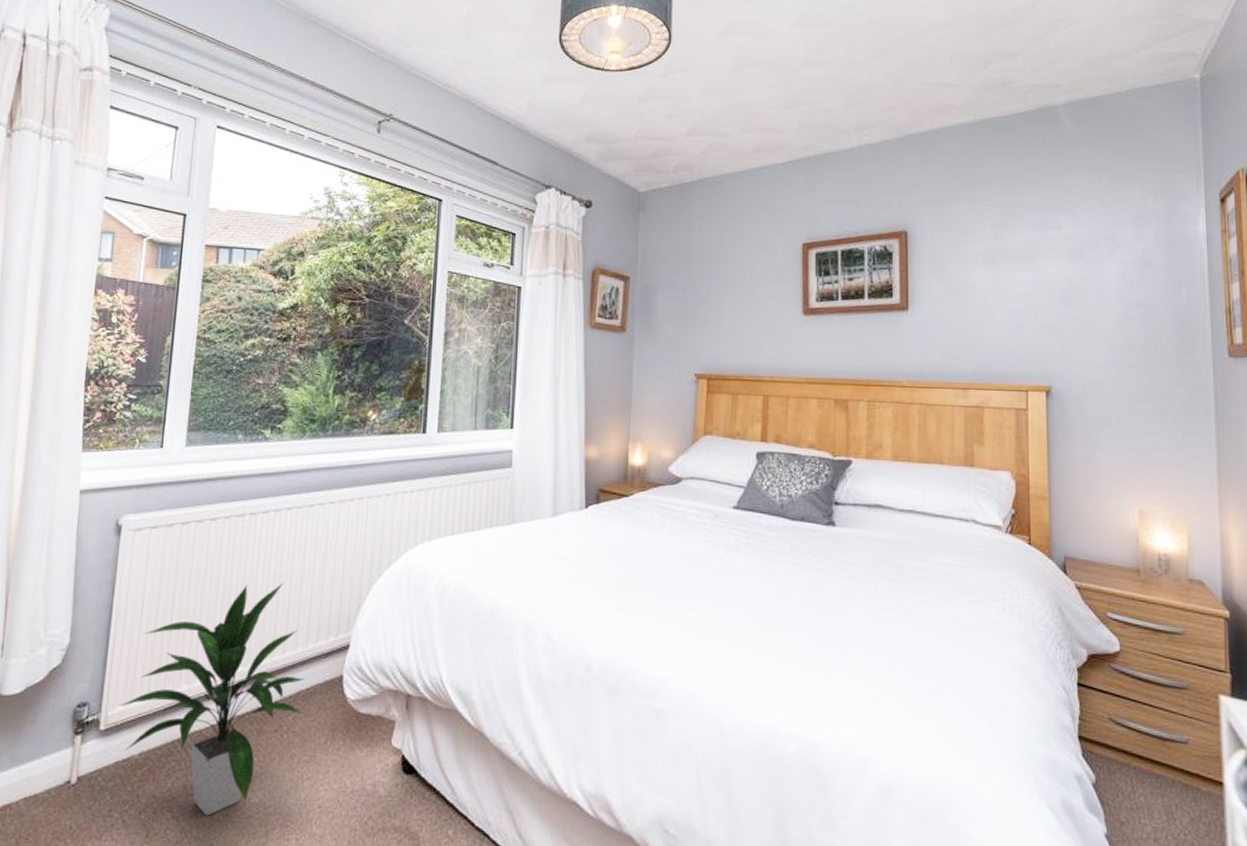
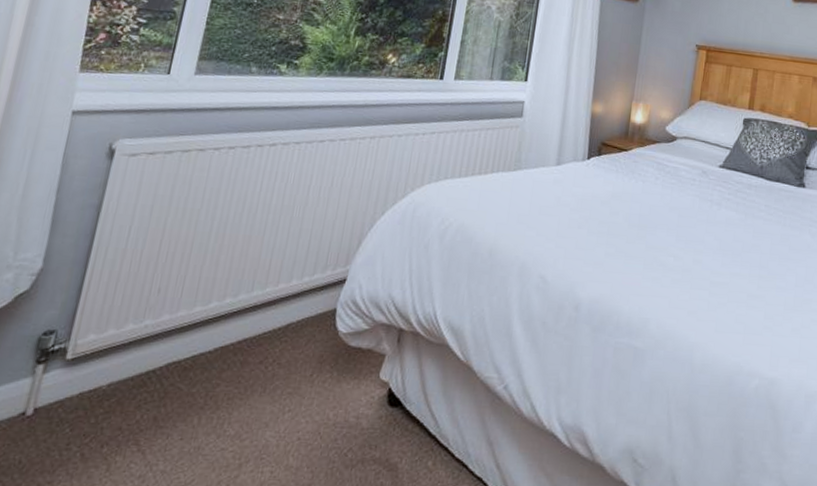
indoor plant: present [118,583,305,816] -> none [90,215,297,449]

